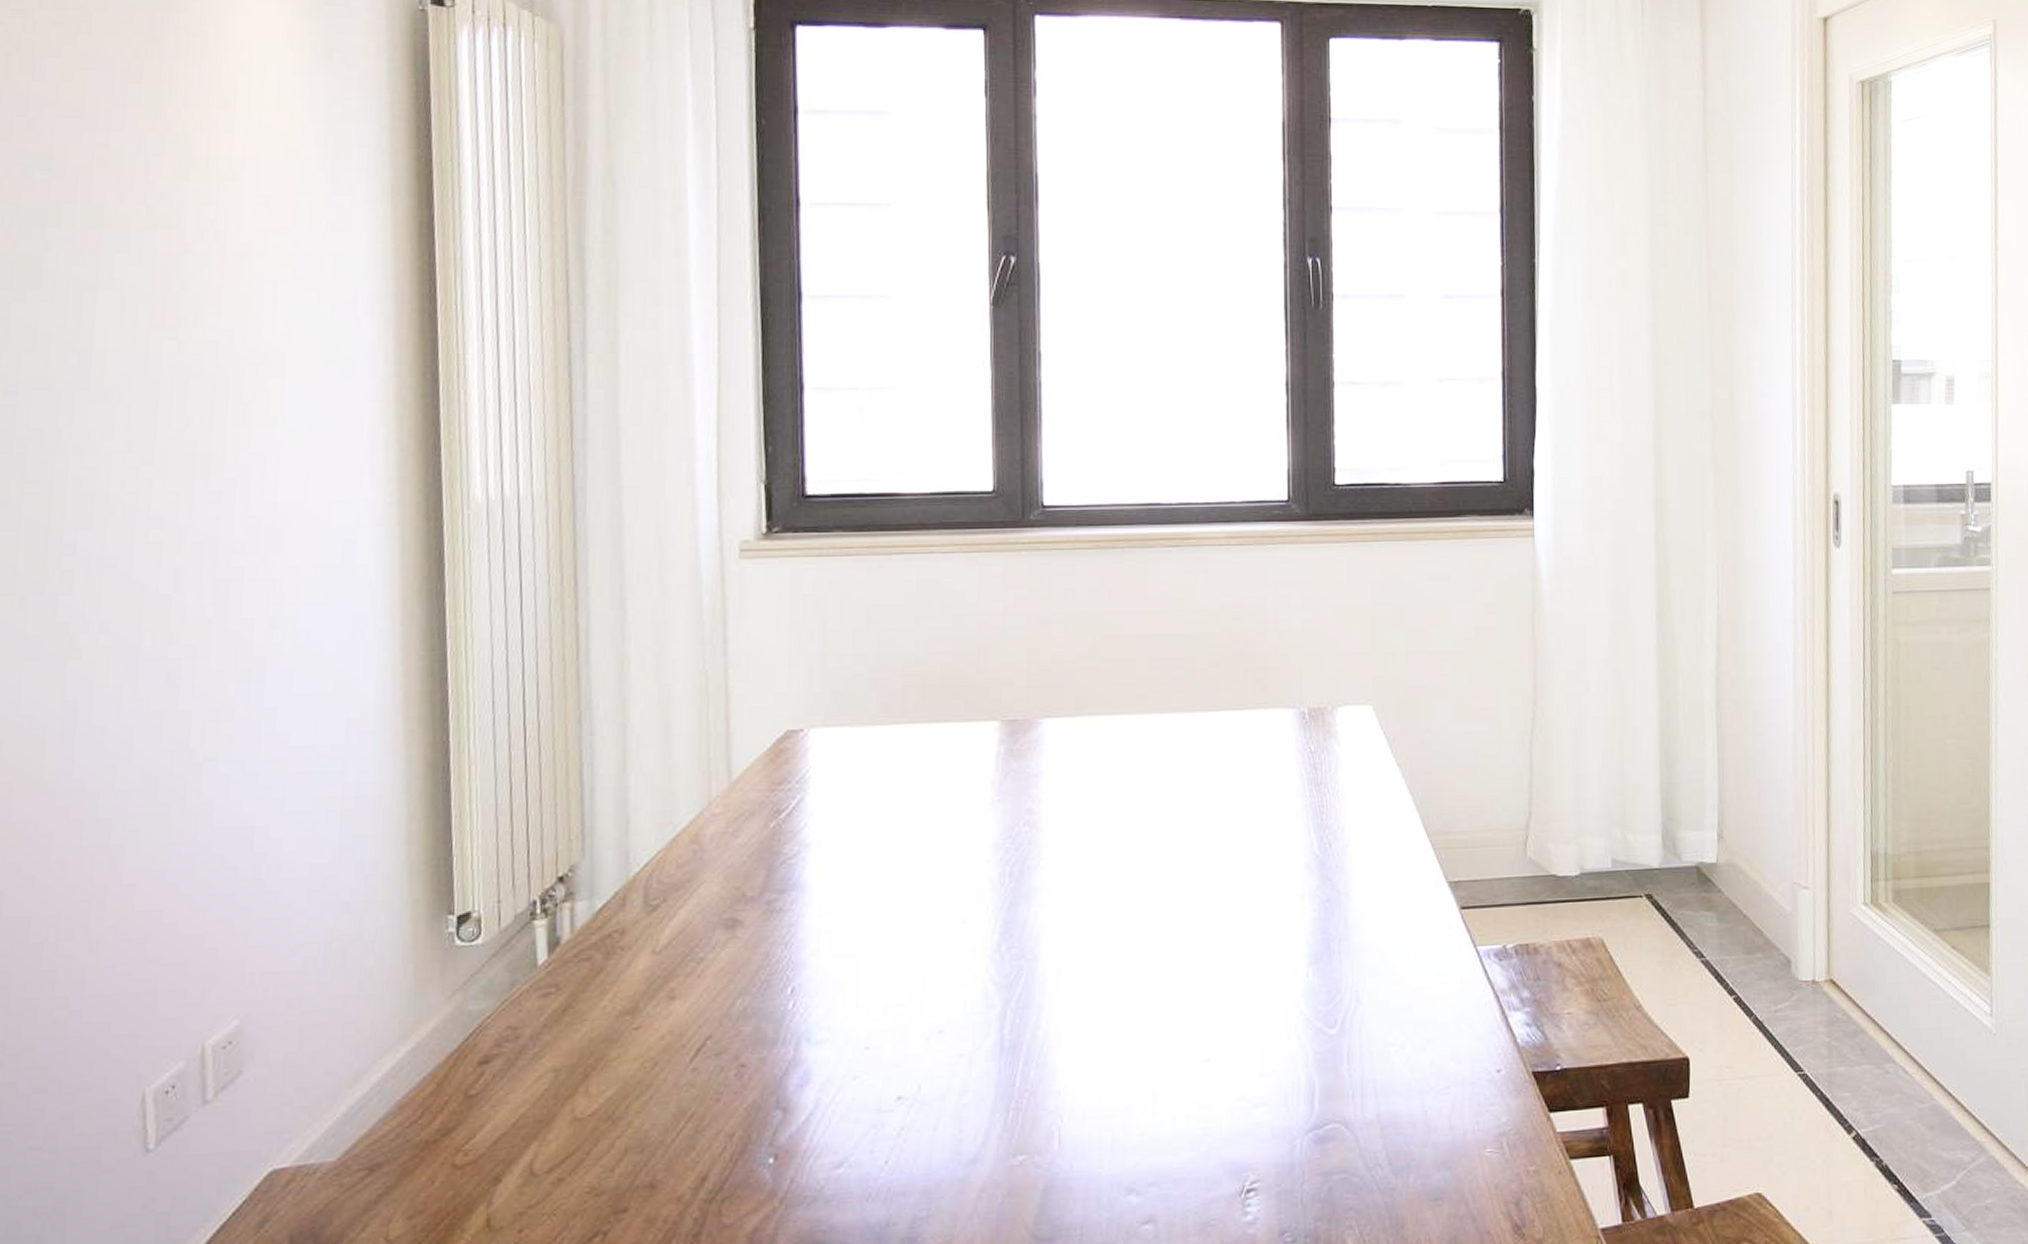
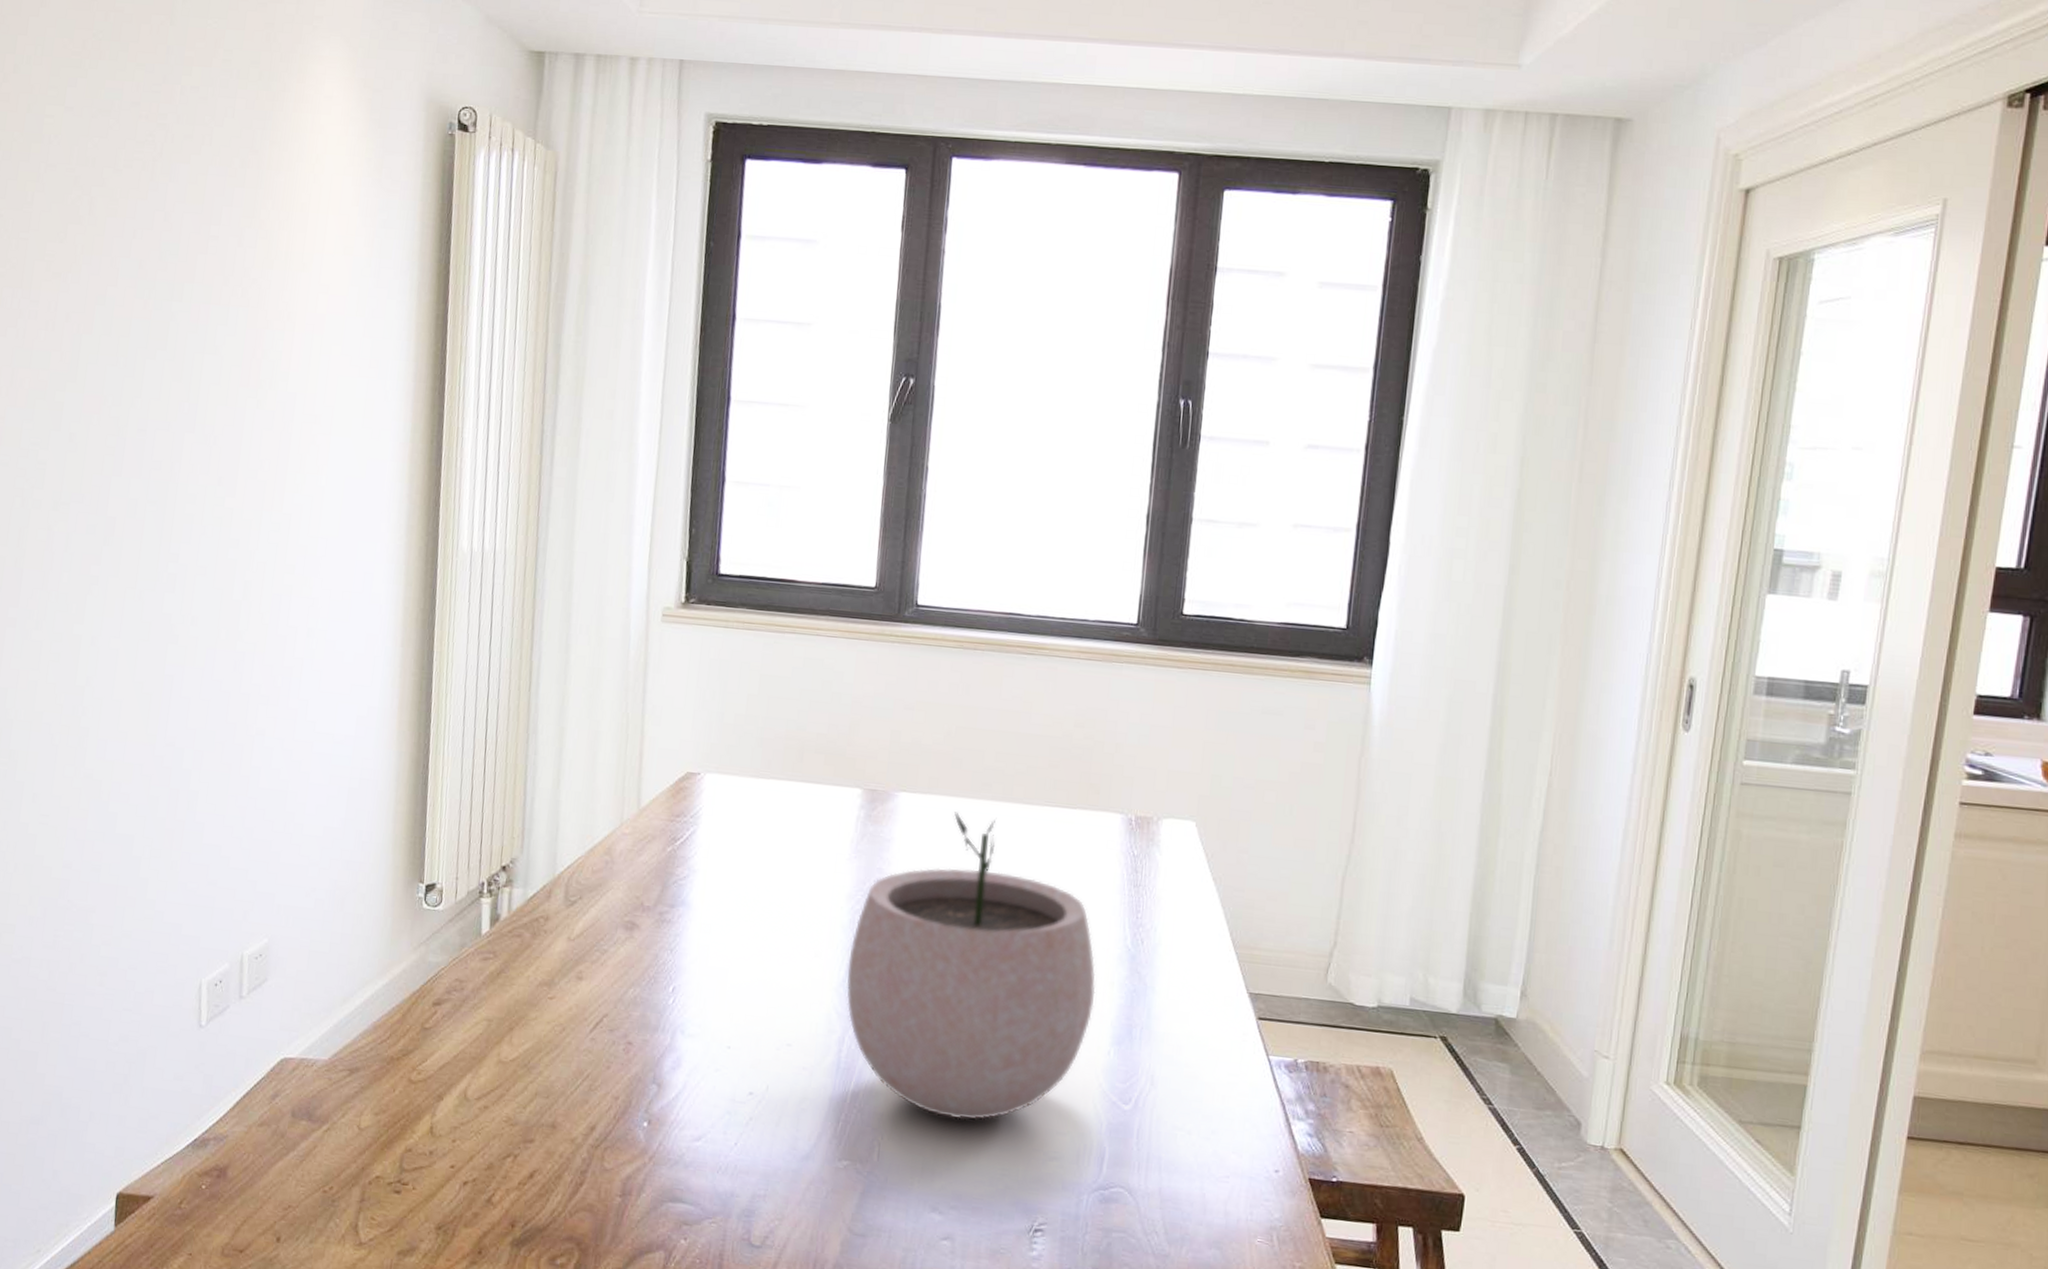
plant pot: none [1002,732,1286,1082] -> present [846,812,1096,1120]

